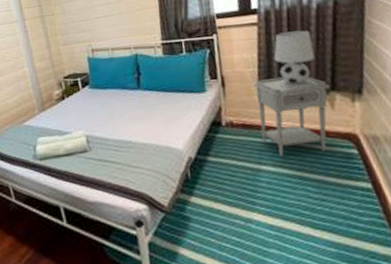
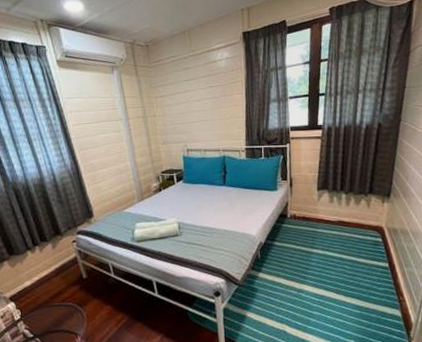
nightstand: present [254,76,330,157] -> none [314,181,368,243]
table lamp: present [273,30,315,90] -> none [331,145,361,192]

